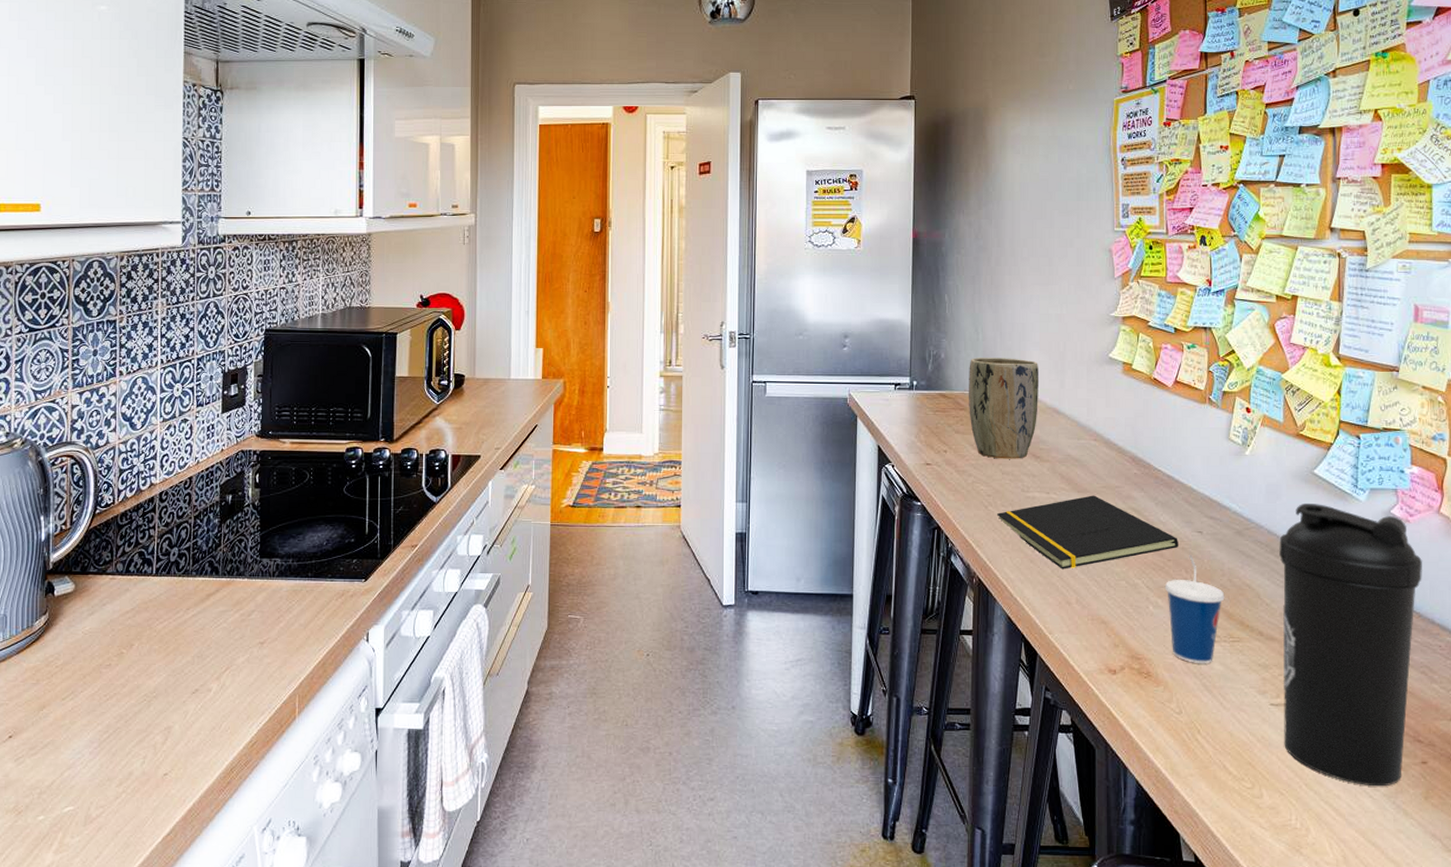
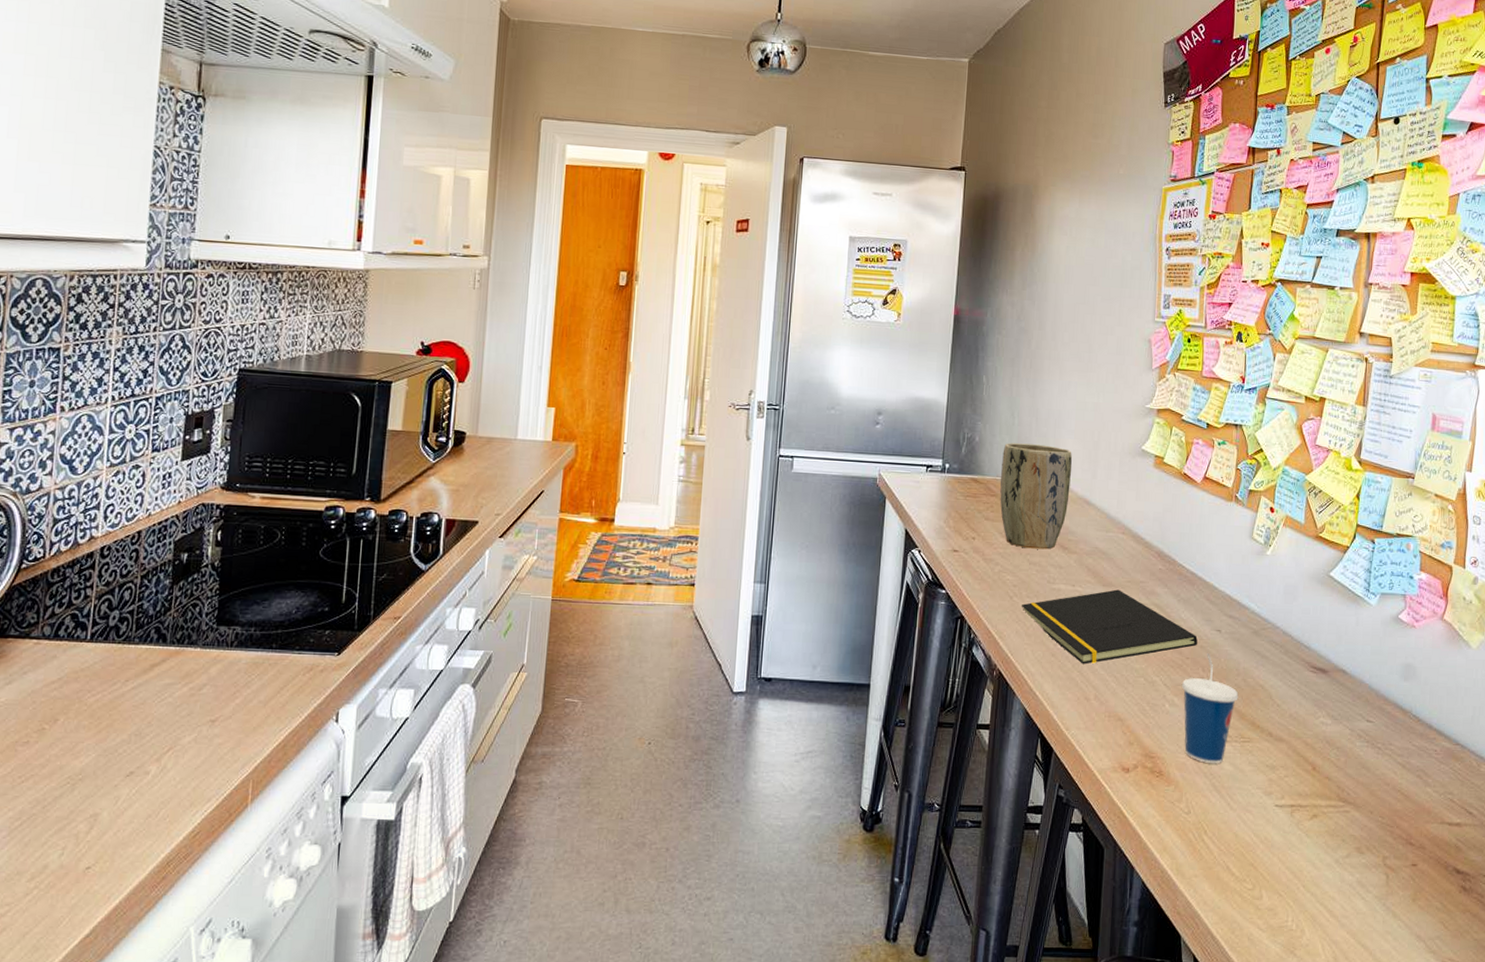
water bottle: present [1279,504,1422,787] -> none [1285,606,1424,889]

